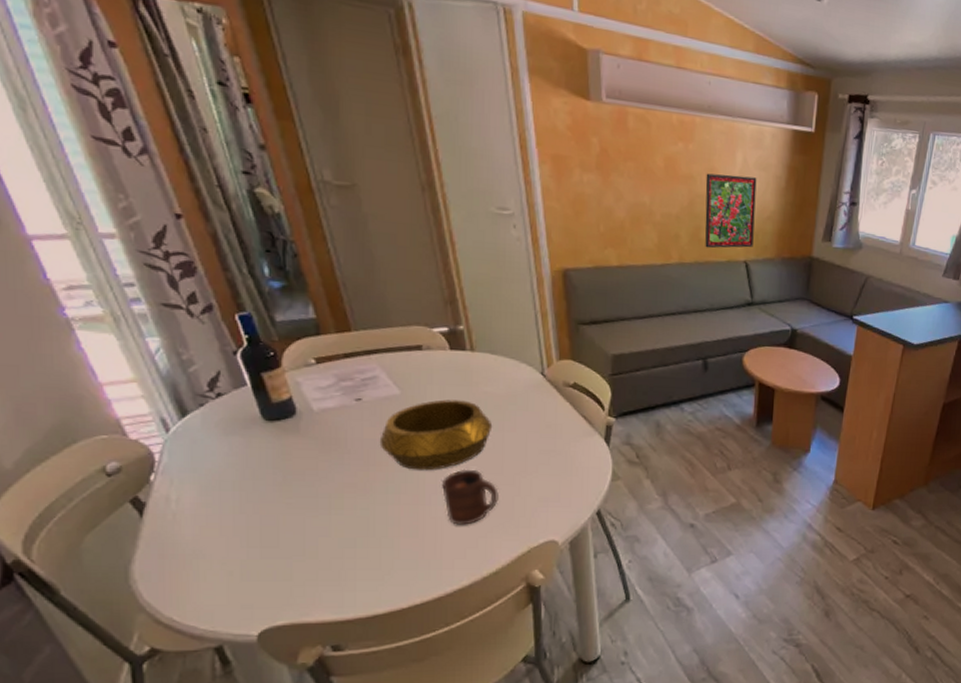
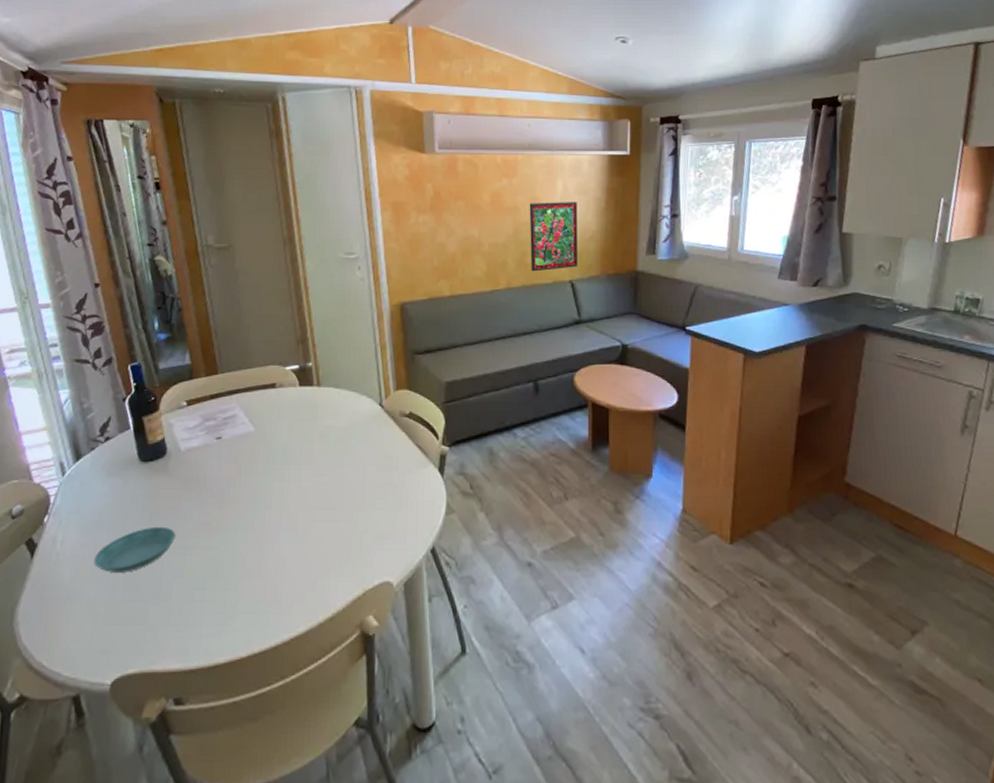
saucer: none [221,487,317,532] -> present [94,526,176,572]
decorative bowl: present [379,399,493,471] -> none [233,435,334,507]
cup: present [441,469,499,525] -> none [285,504,337,565]

